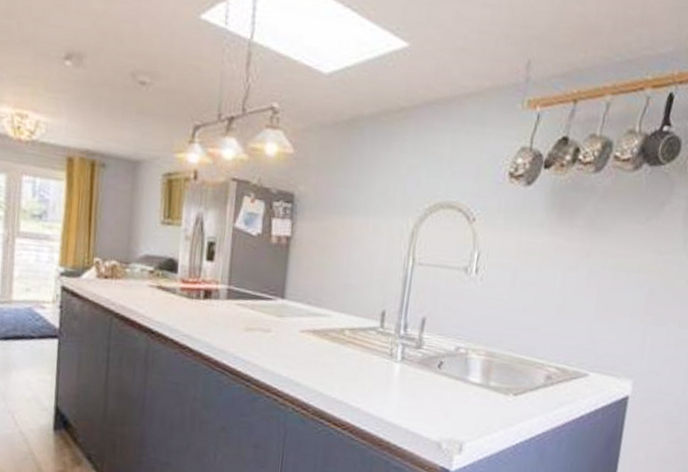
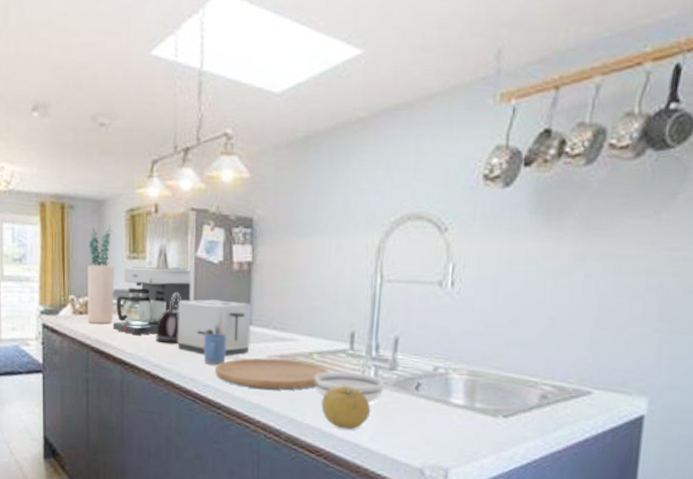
vase: none [113,187,147,291] -> present [87,225,115,324]
coffee maker: none [140,232,229,304] -> present [112,267,192,335]
kettle: none [186,262,217,314] -> present [156,292,182,344]
toaster: none [209,269,288,328] -> present [177,299,252,356]
mug: none [235,305,261,337] -> present [203,333,227,365]
cutting board: none [247,331,360,364] -> present [215,358,330,390]
bowl: none [344,347,410,380] -> present [314,370,385,403]
fruit: none [349,361,396,404] -> present [321,385,371,430]

